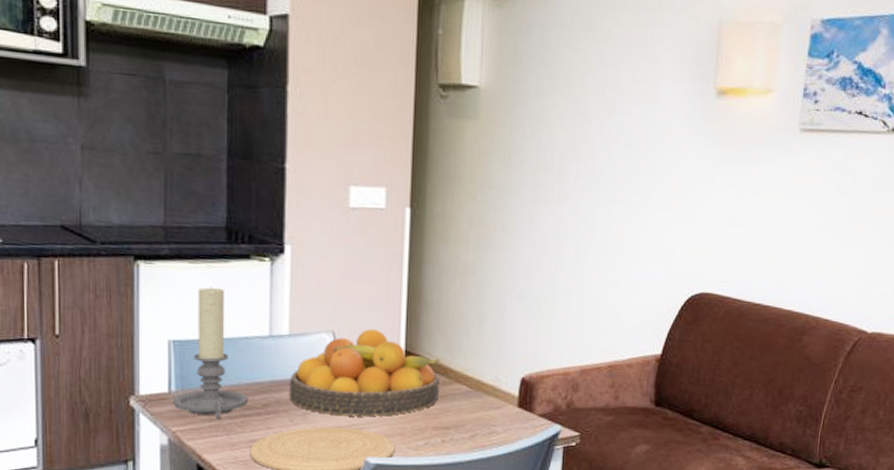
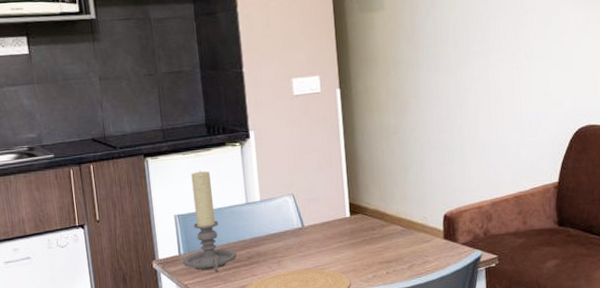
fruit bowl: present [288,329,440,417] -> none [265,189,380,261]

